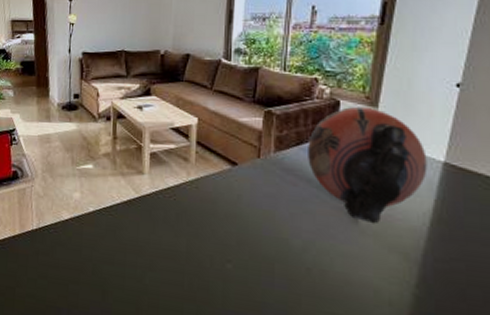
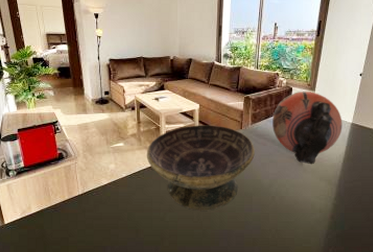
decorative bowl: none [121,147,279,277] -> present [146,125,255,211]

